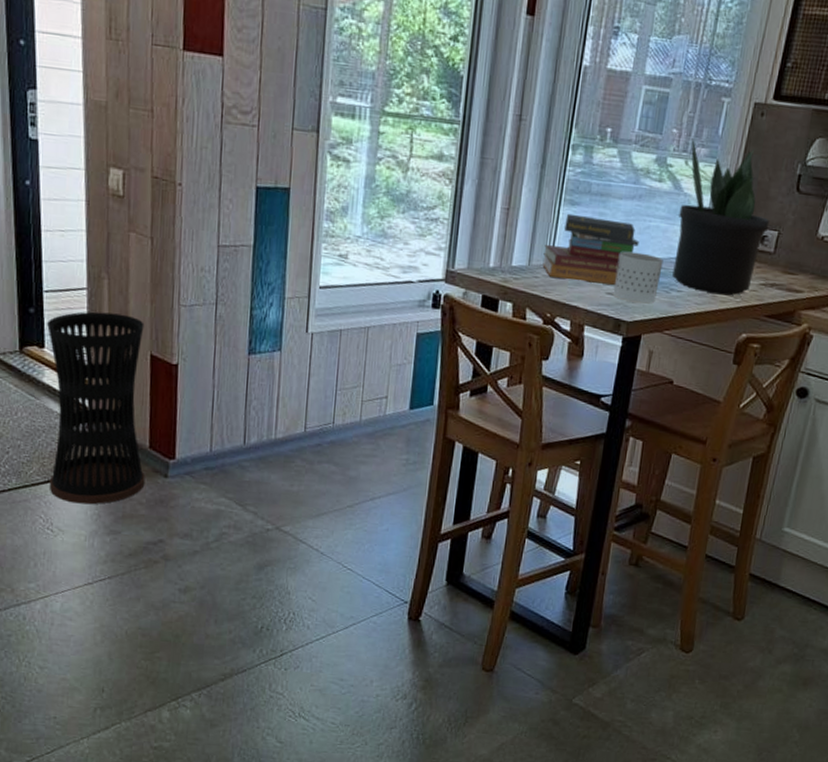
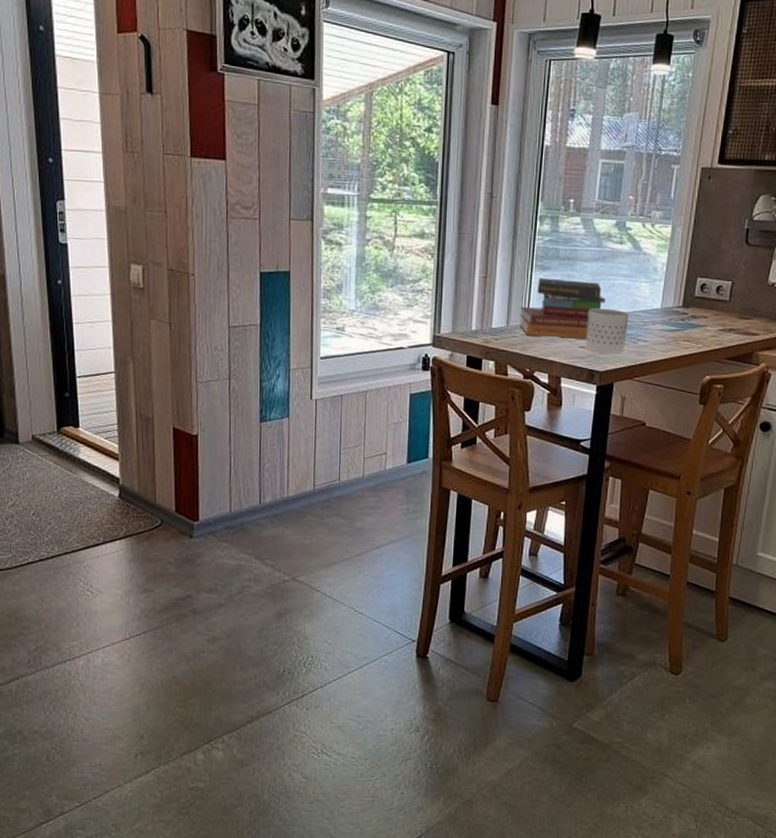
umbrella stand: present [47,311,145,505] -> none [81,392,173,567]
planter: present [672,138,770,295] -> none [638,203,724,341]

